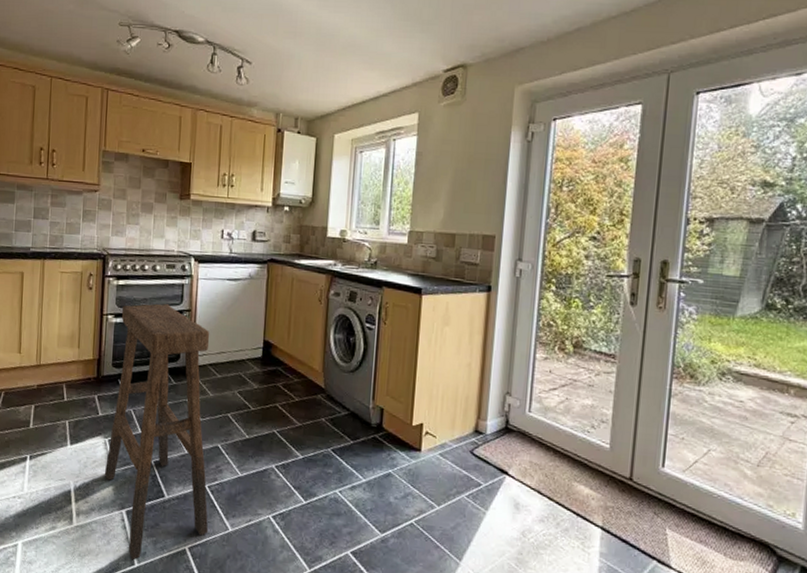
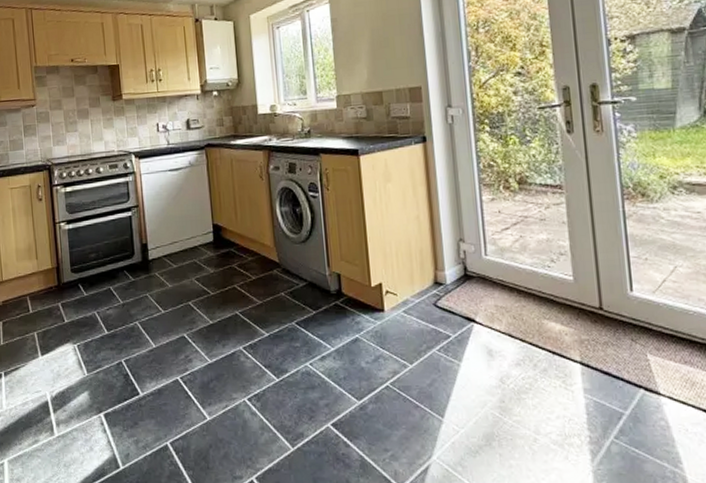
stool: present [104,304,210,561] -> none [73,203,187,463]

